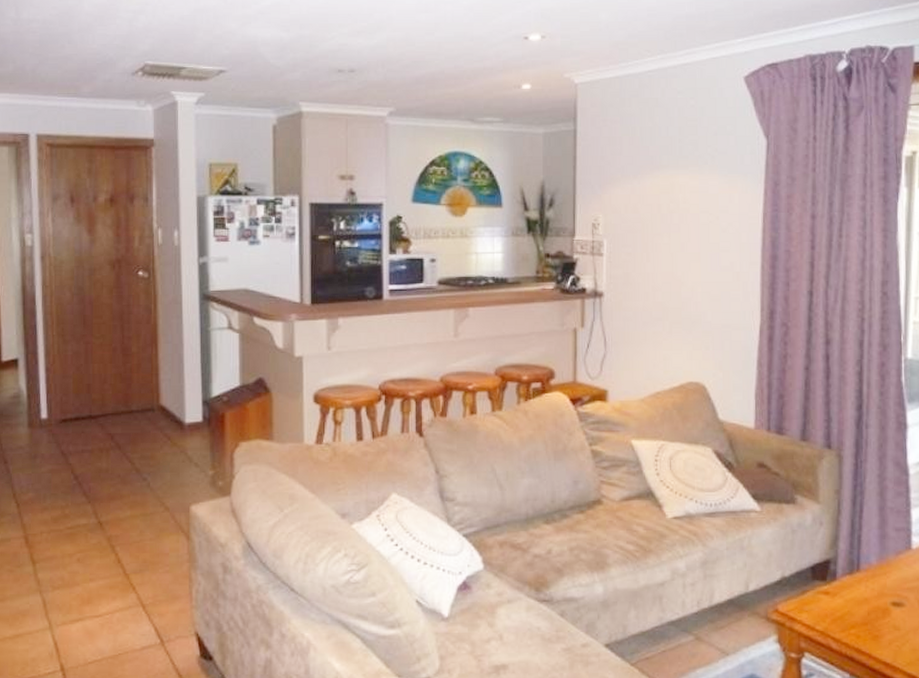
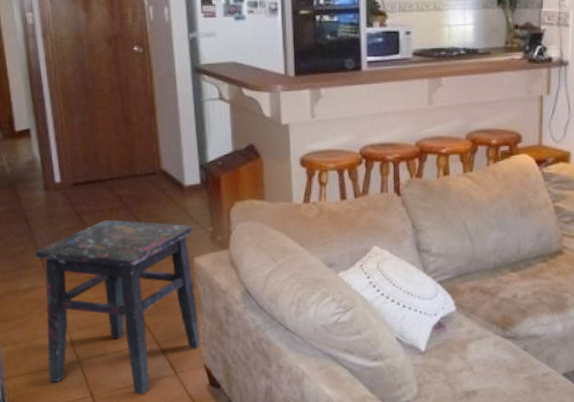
side table: none [10,461,194,669] -> present [34,219,202,395]

